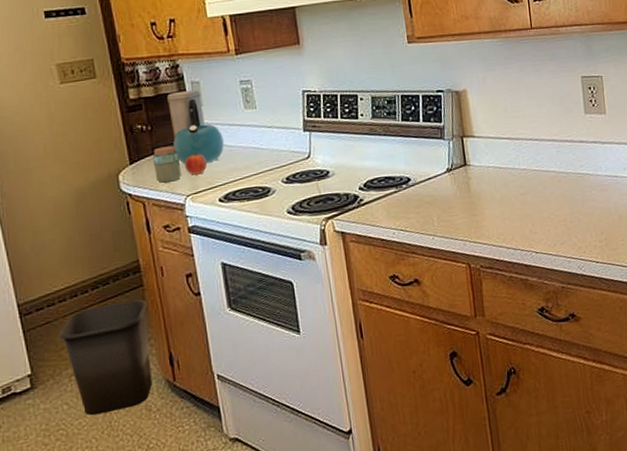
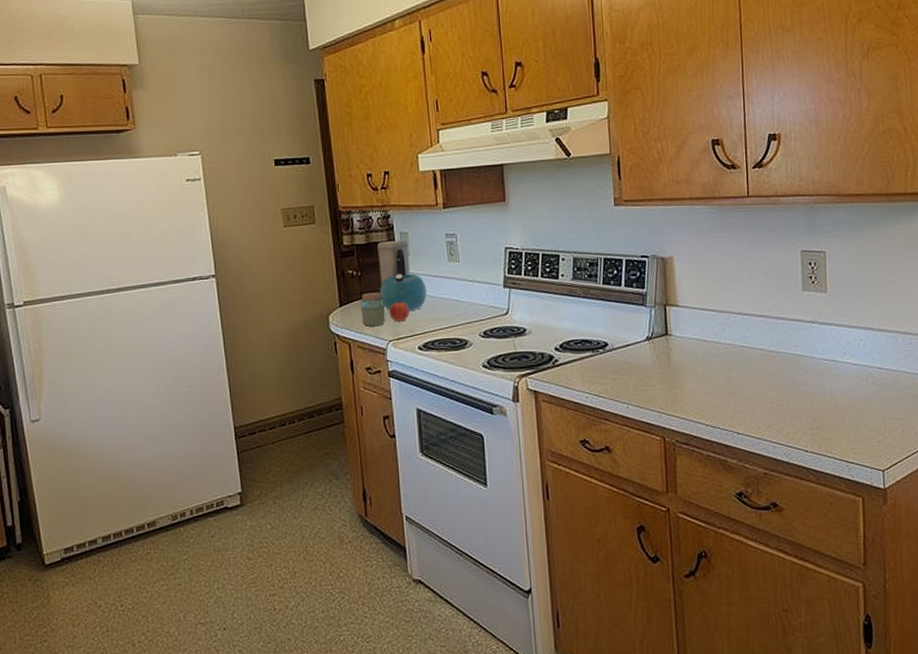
waste bin: present [58,299,152,415] -> none [267,434,346,538]

